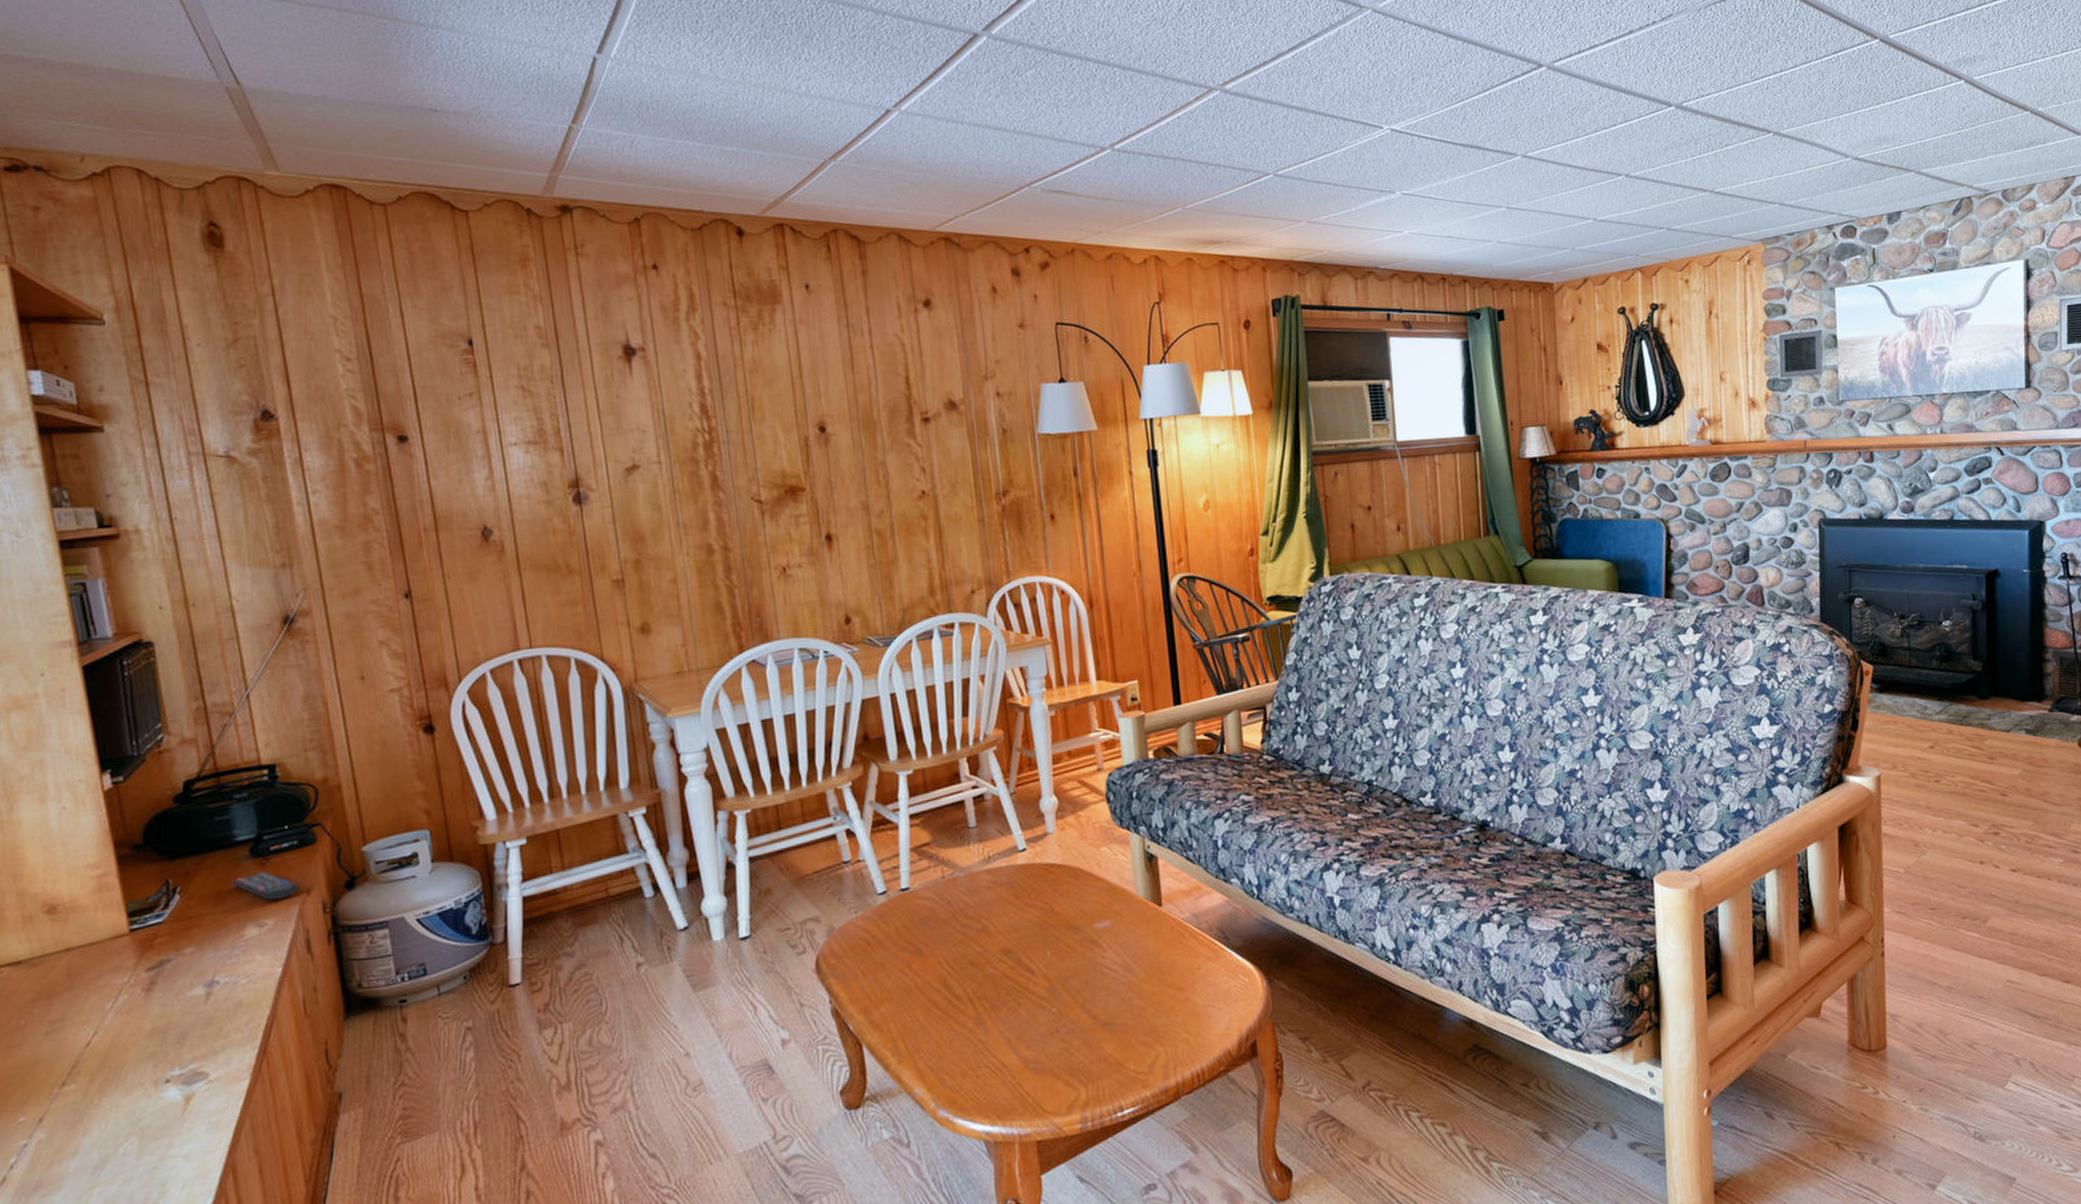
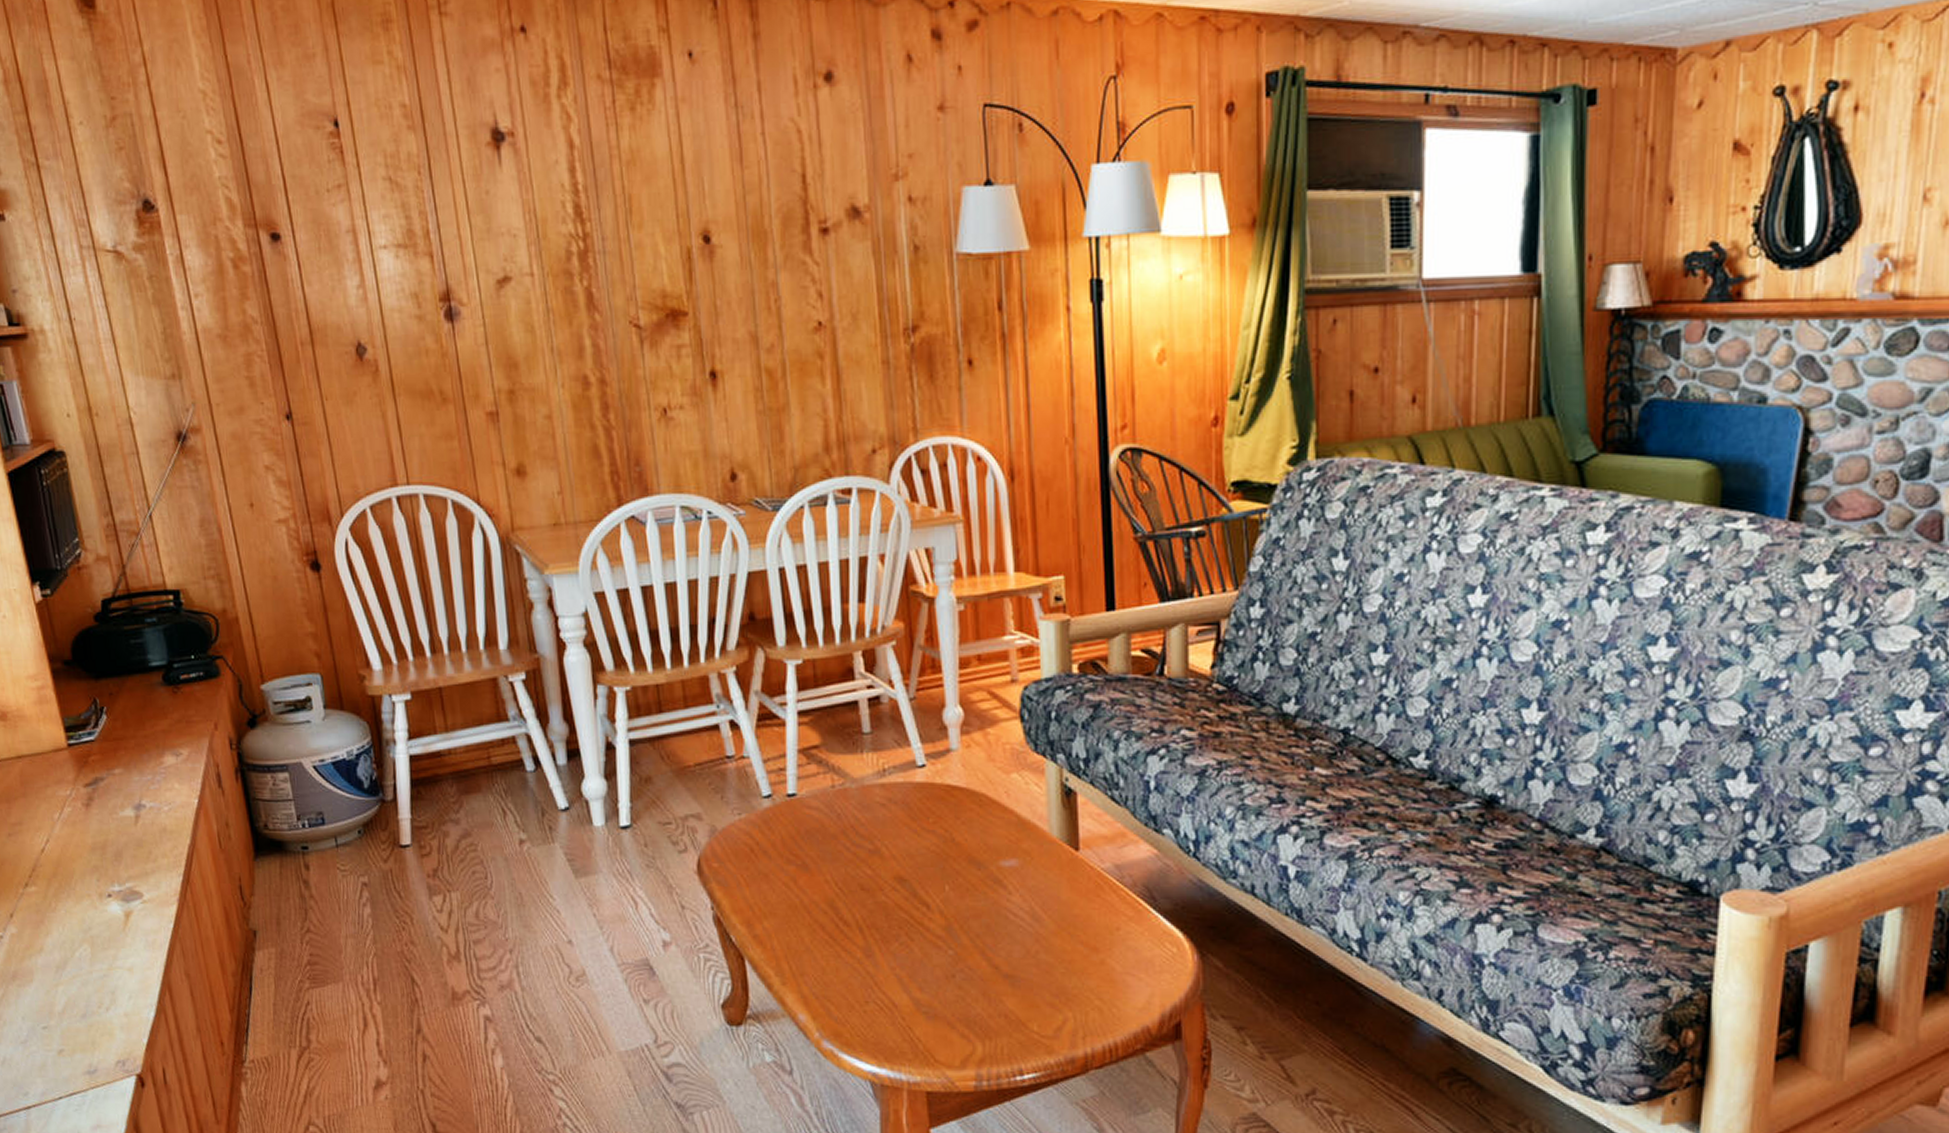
remote control: present [230,871,300,901] -> none [148,700,208,731]

